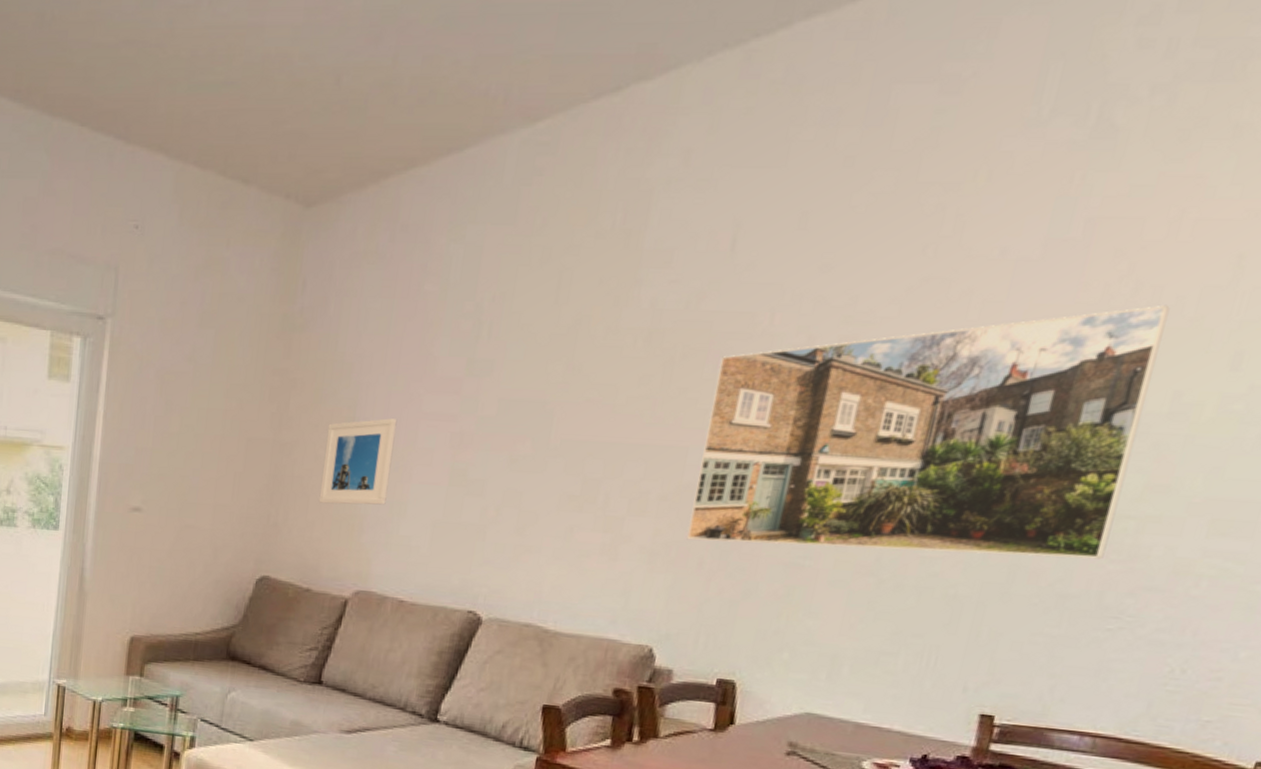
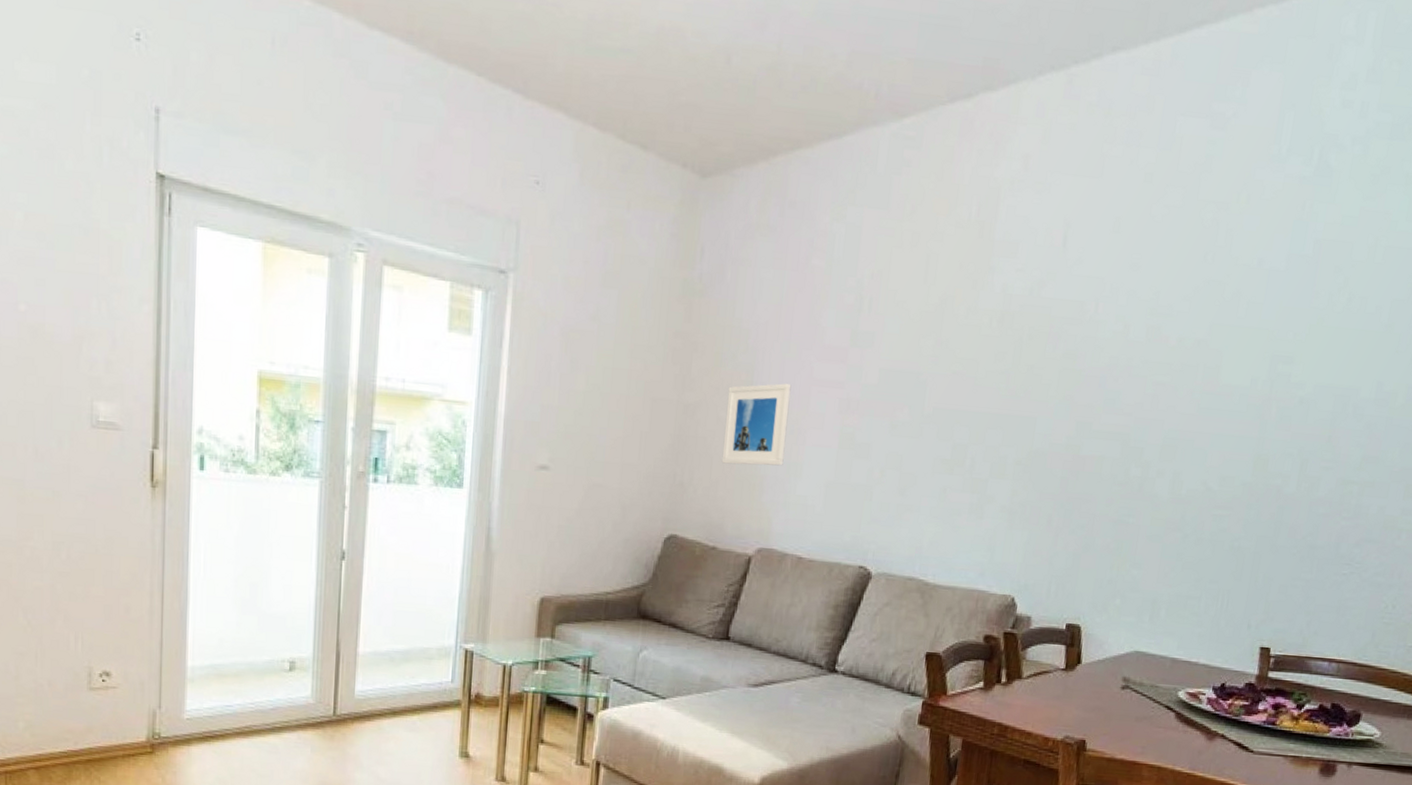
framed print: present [687,304,1170,560] -> none [1038,312,1372,517]

